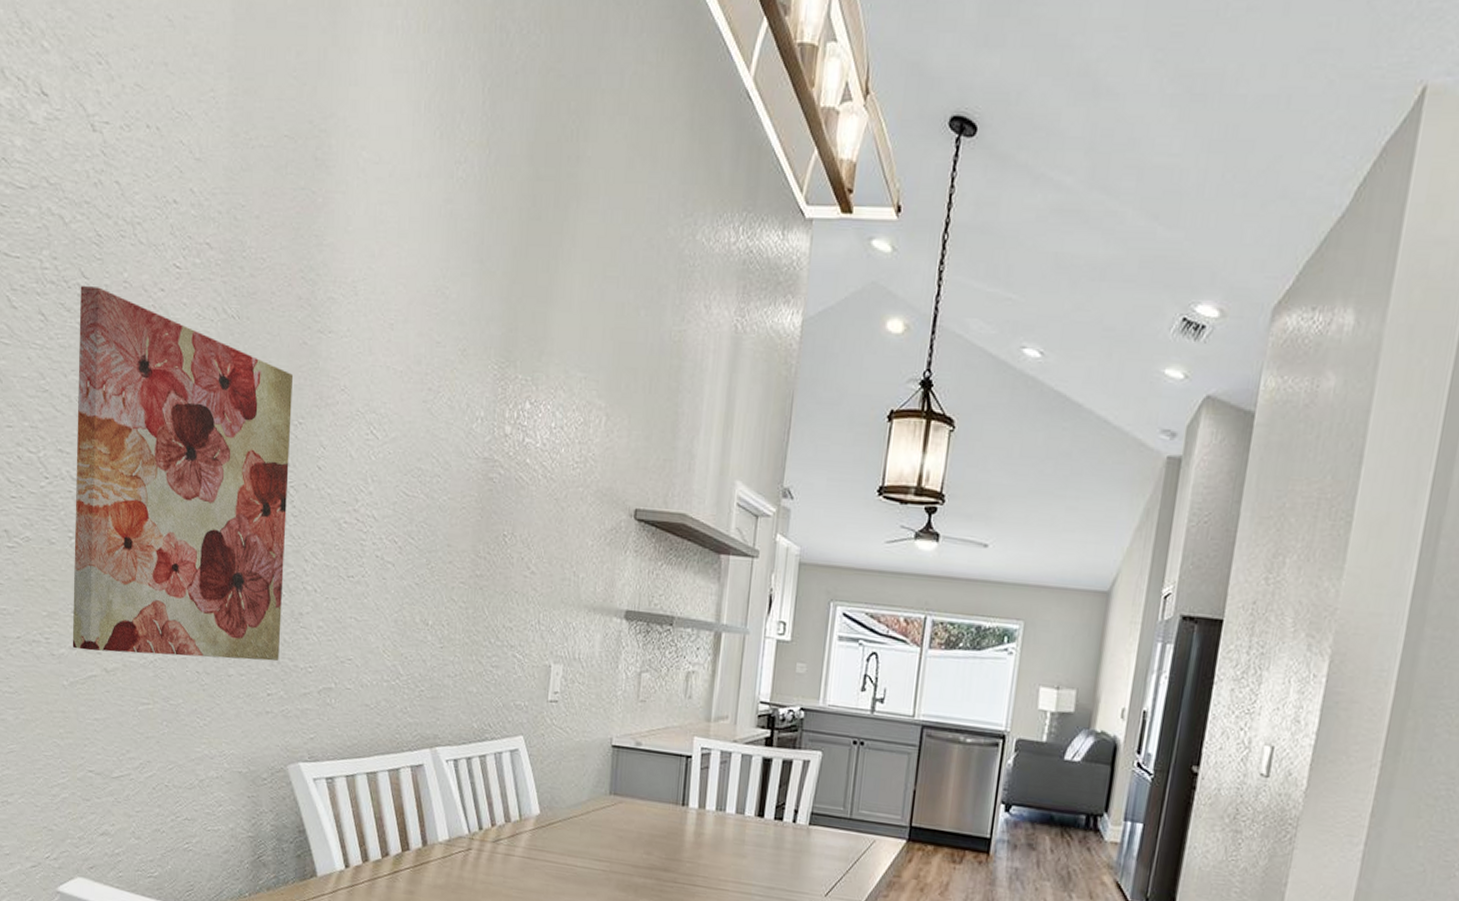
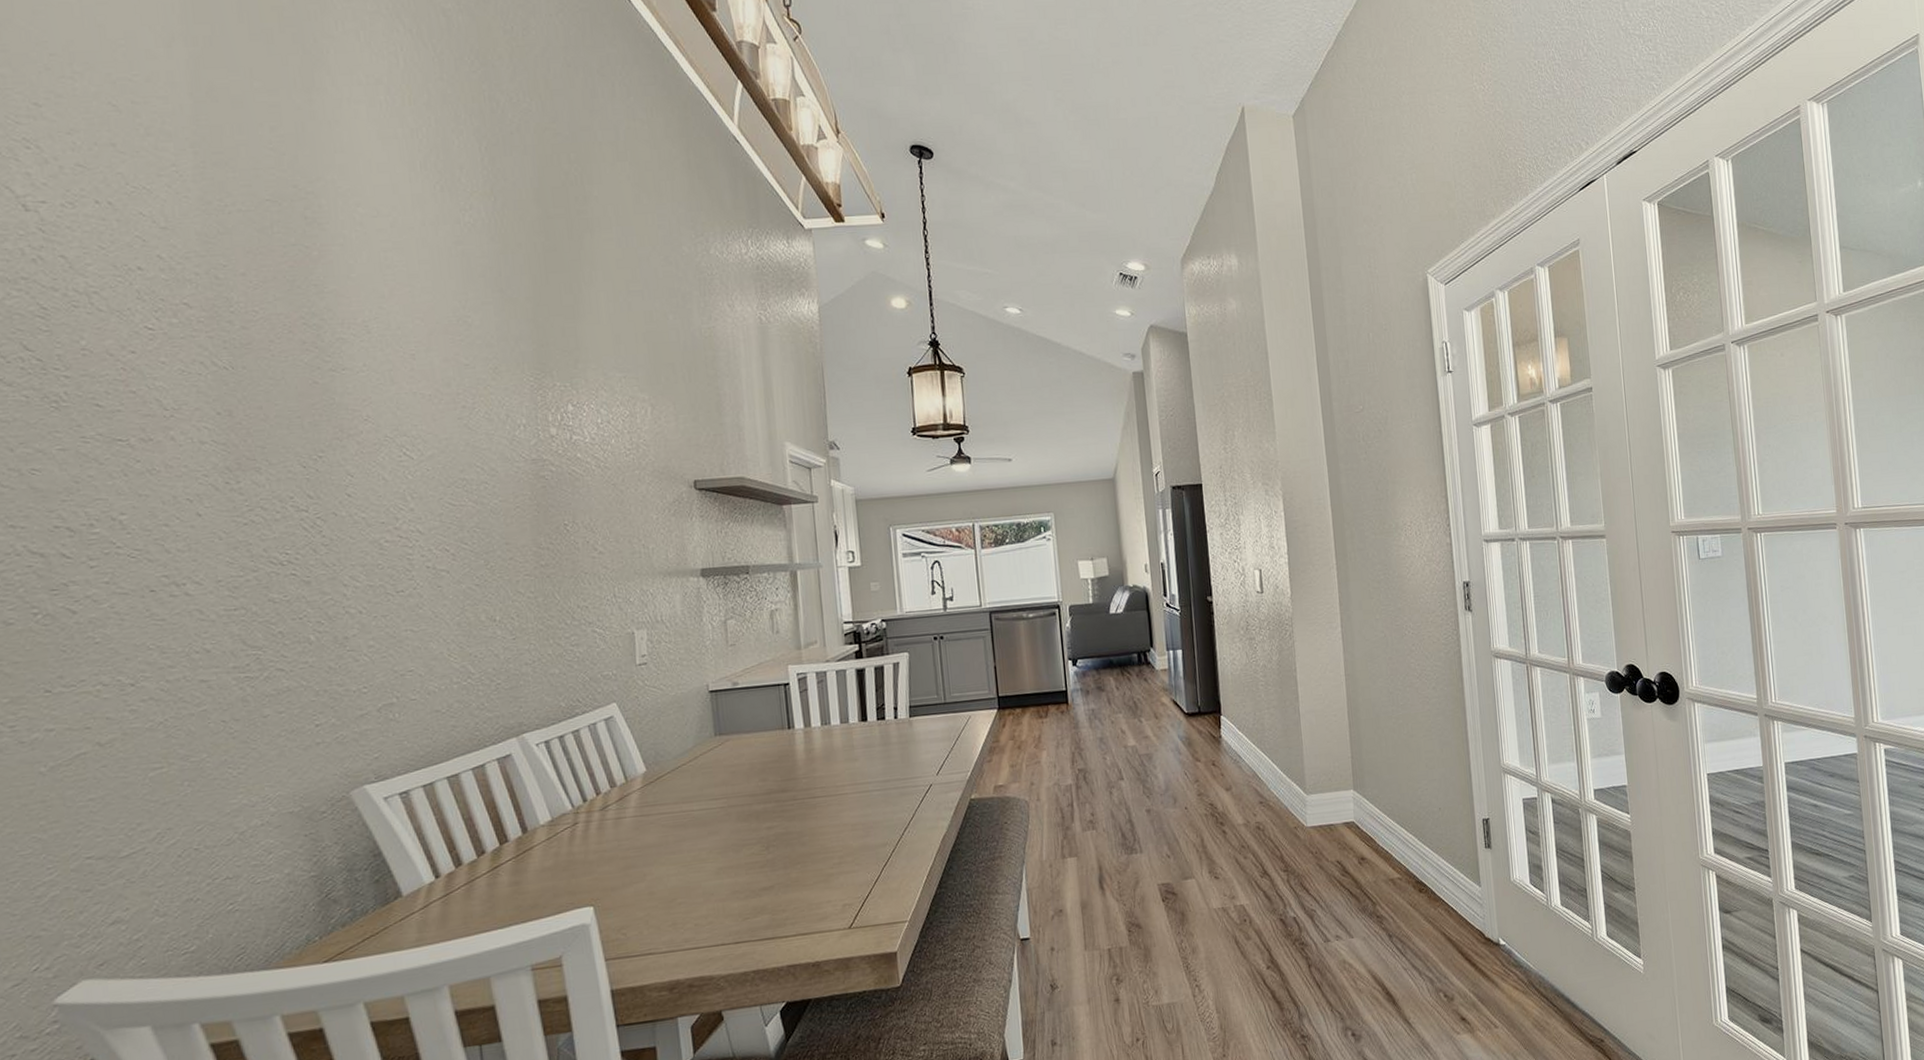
wall art: present [72,286,293,661] -> none [23,358,326,730]

